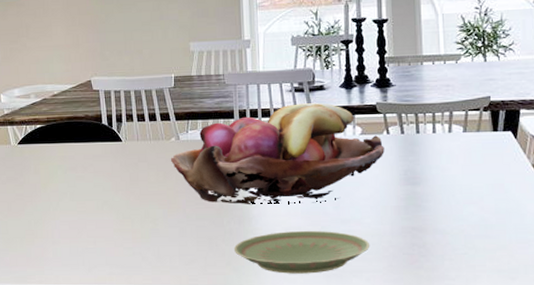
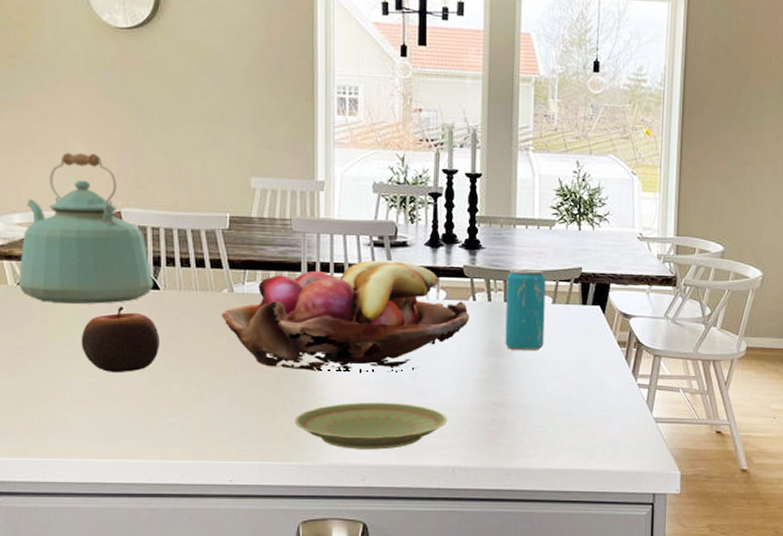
kettle: none [18,36,118,157] -> present [18,152,154,304]
apple: none [64,157,123,212] -> present [81,306,160,372]
beverage can: none [417,101,458,179] -> present [505,269,546,351]

